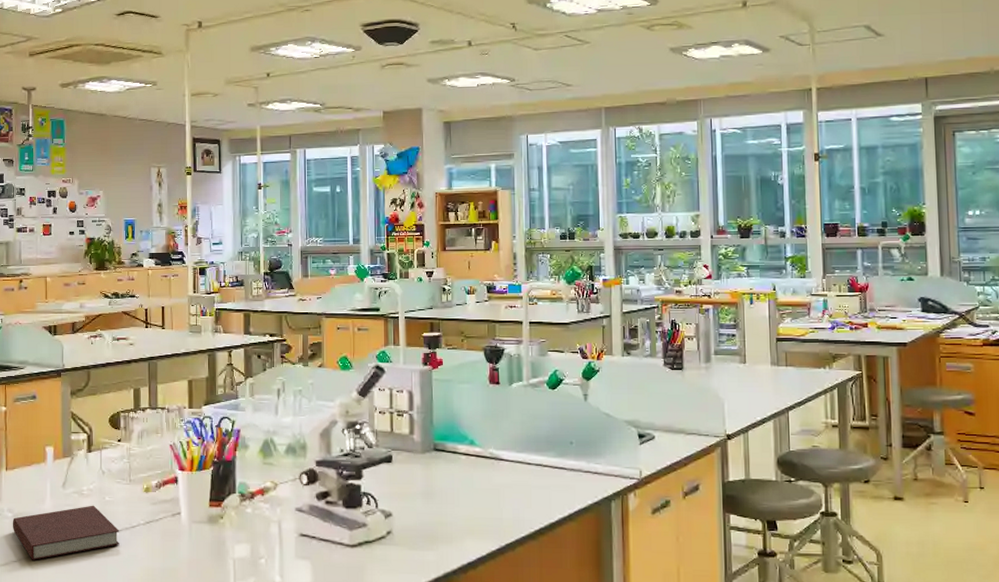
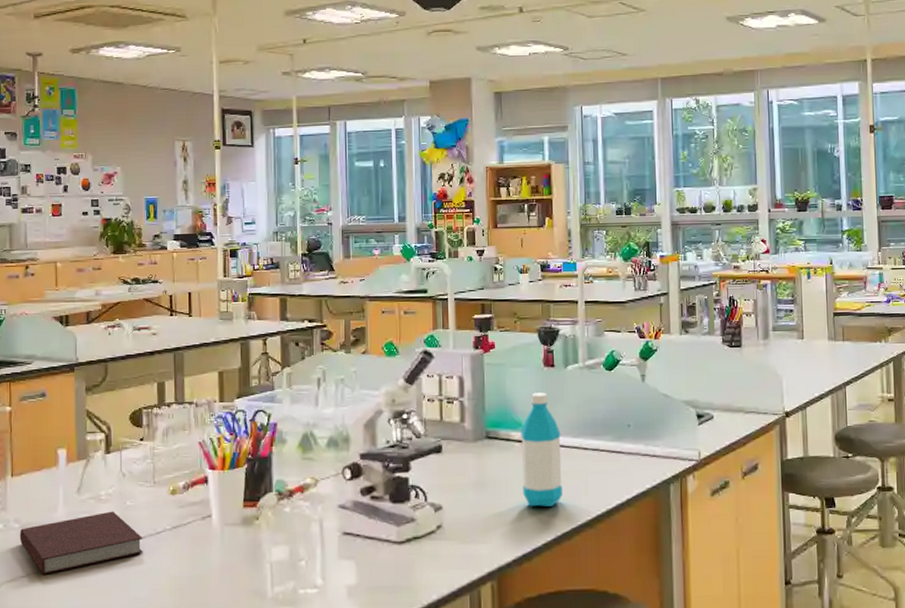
water bottle: none [467,408,506,519] -> present [521,392,562,508]

